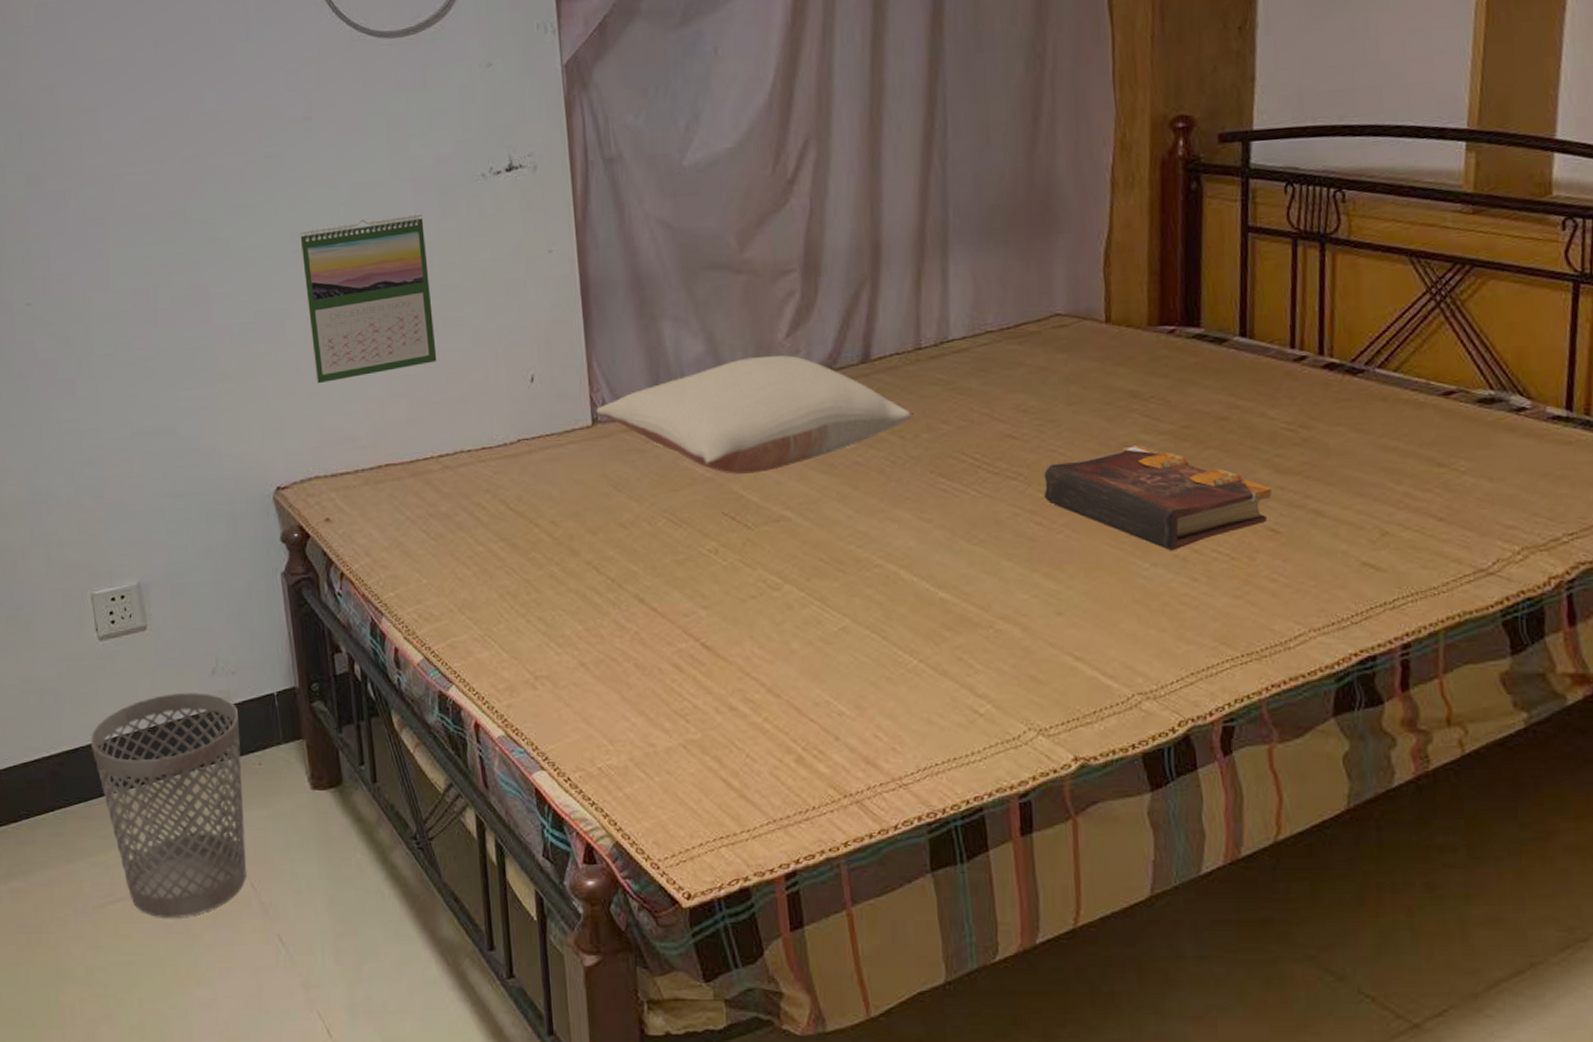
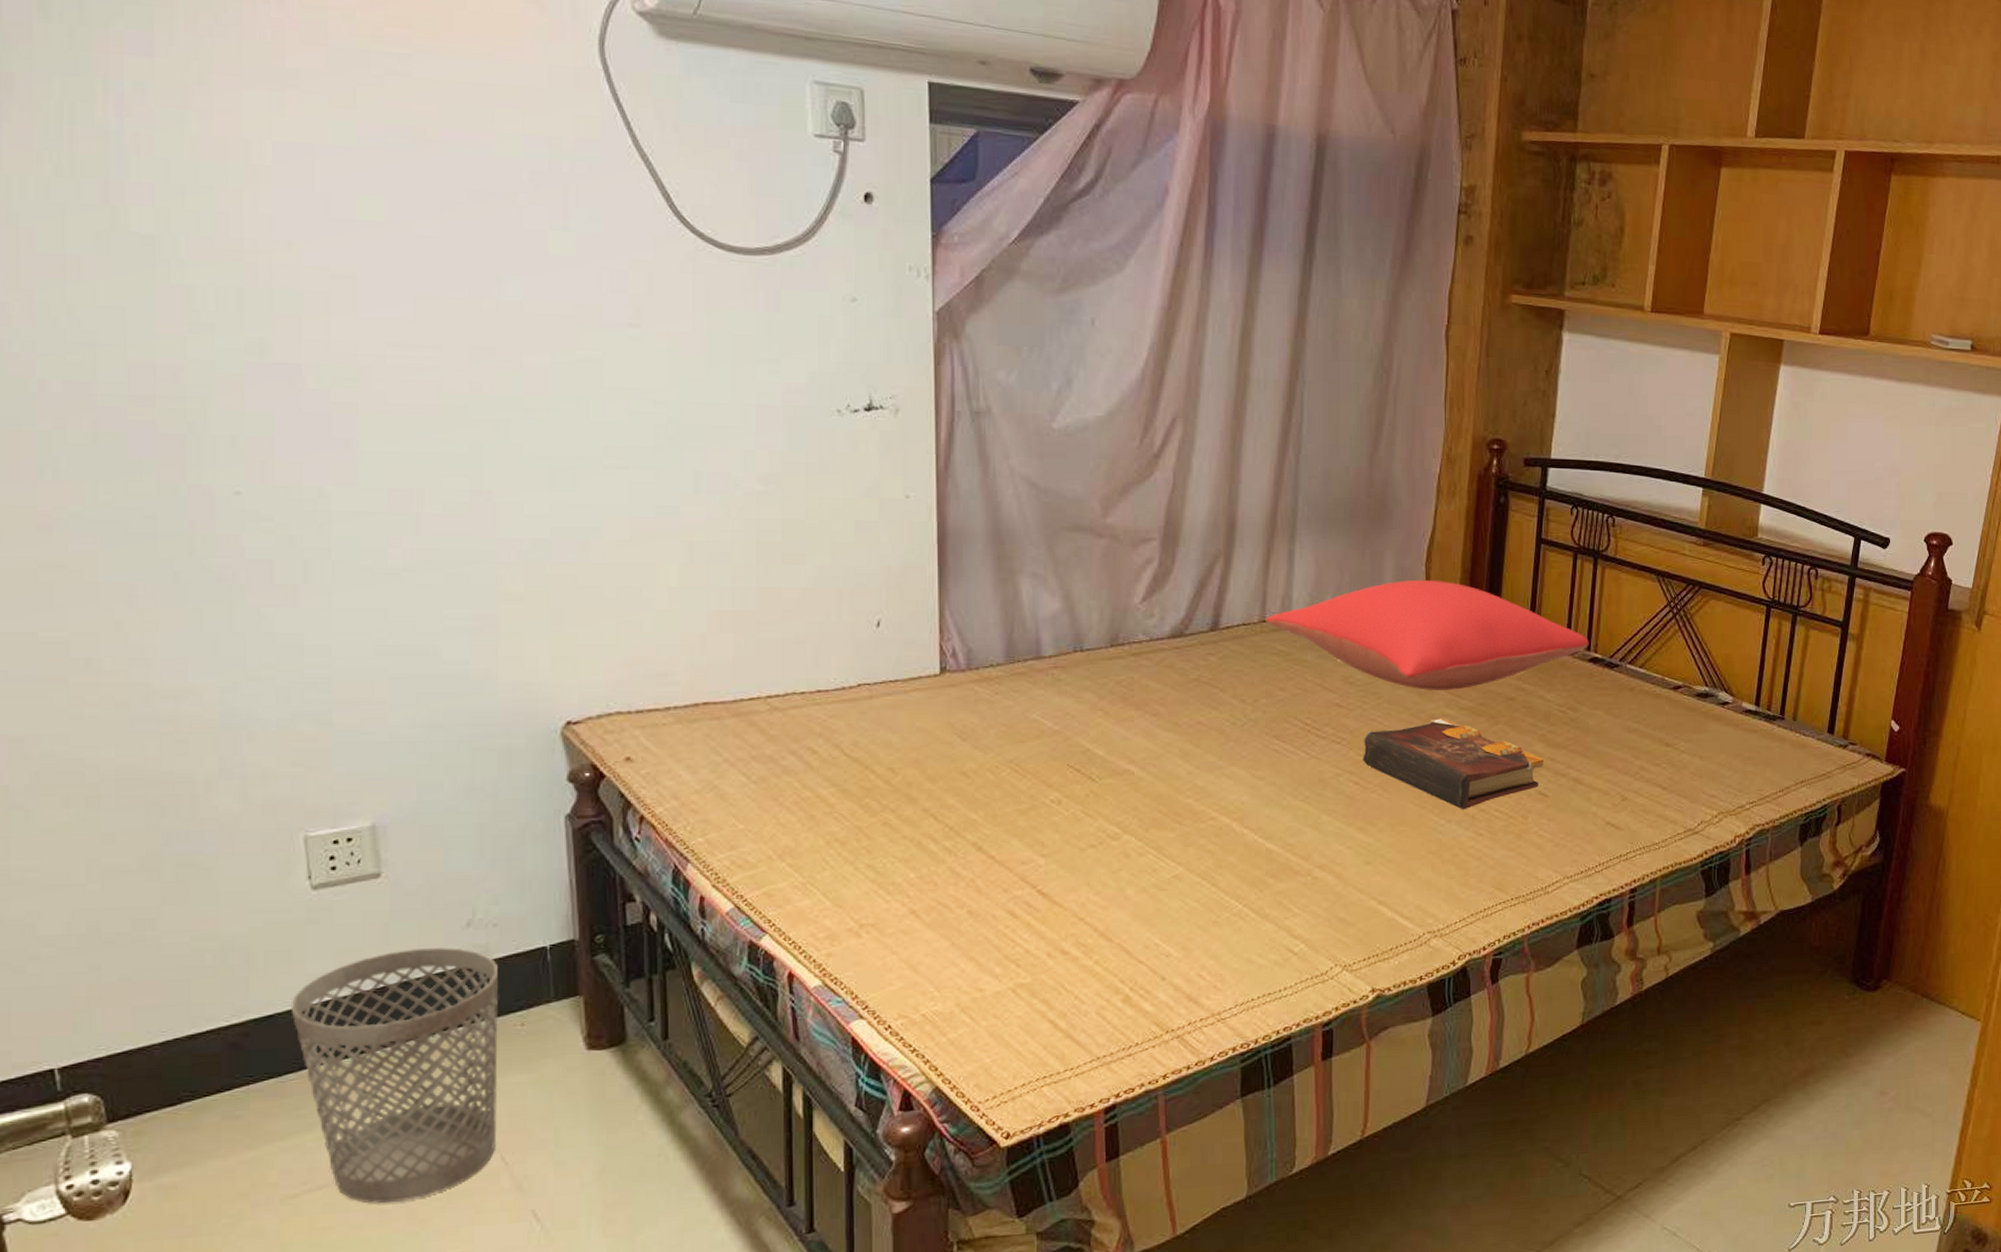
calendar: present [299,214,437,384] -> none [616,441,772,612]
pillow: present [596,355,911,474] -> none [945,618,1252,729]
pillow: none [921,287,1322,414] -> present [1265,579,1590,690]

